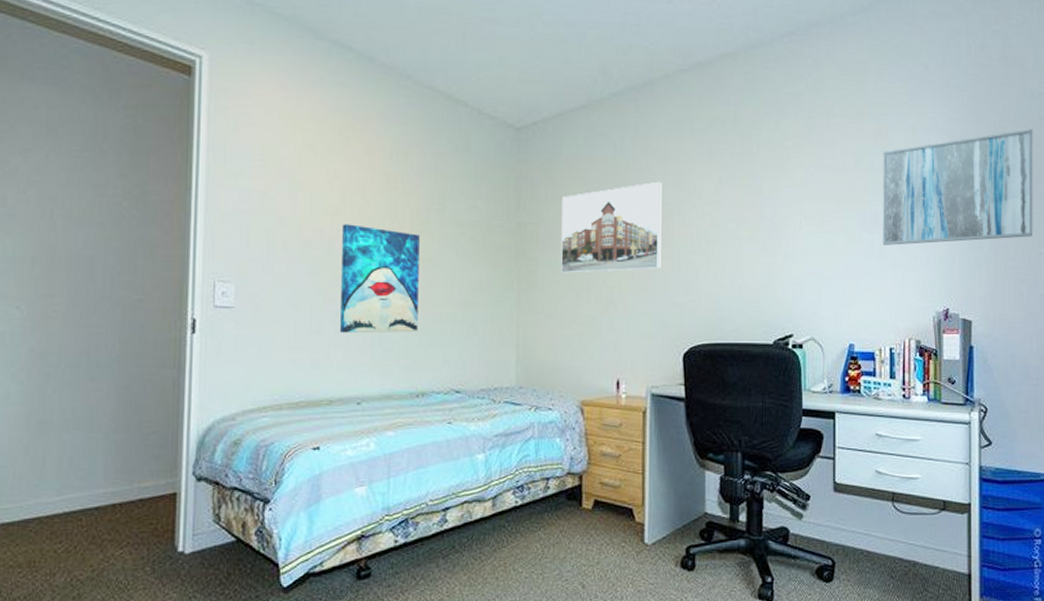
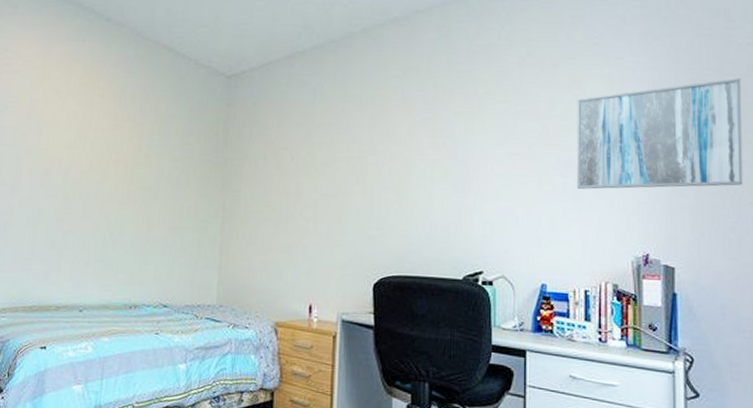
wall art: present [340,224,420,334] -> none [69,156,140,251]
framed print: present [561,181,662,273] -> none [261,124,357,205]

